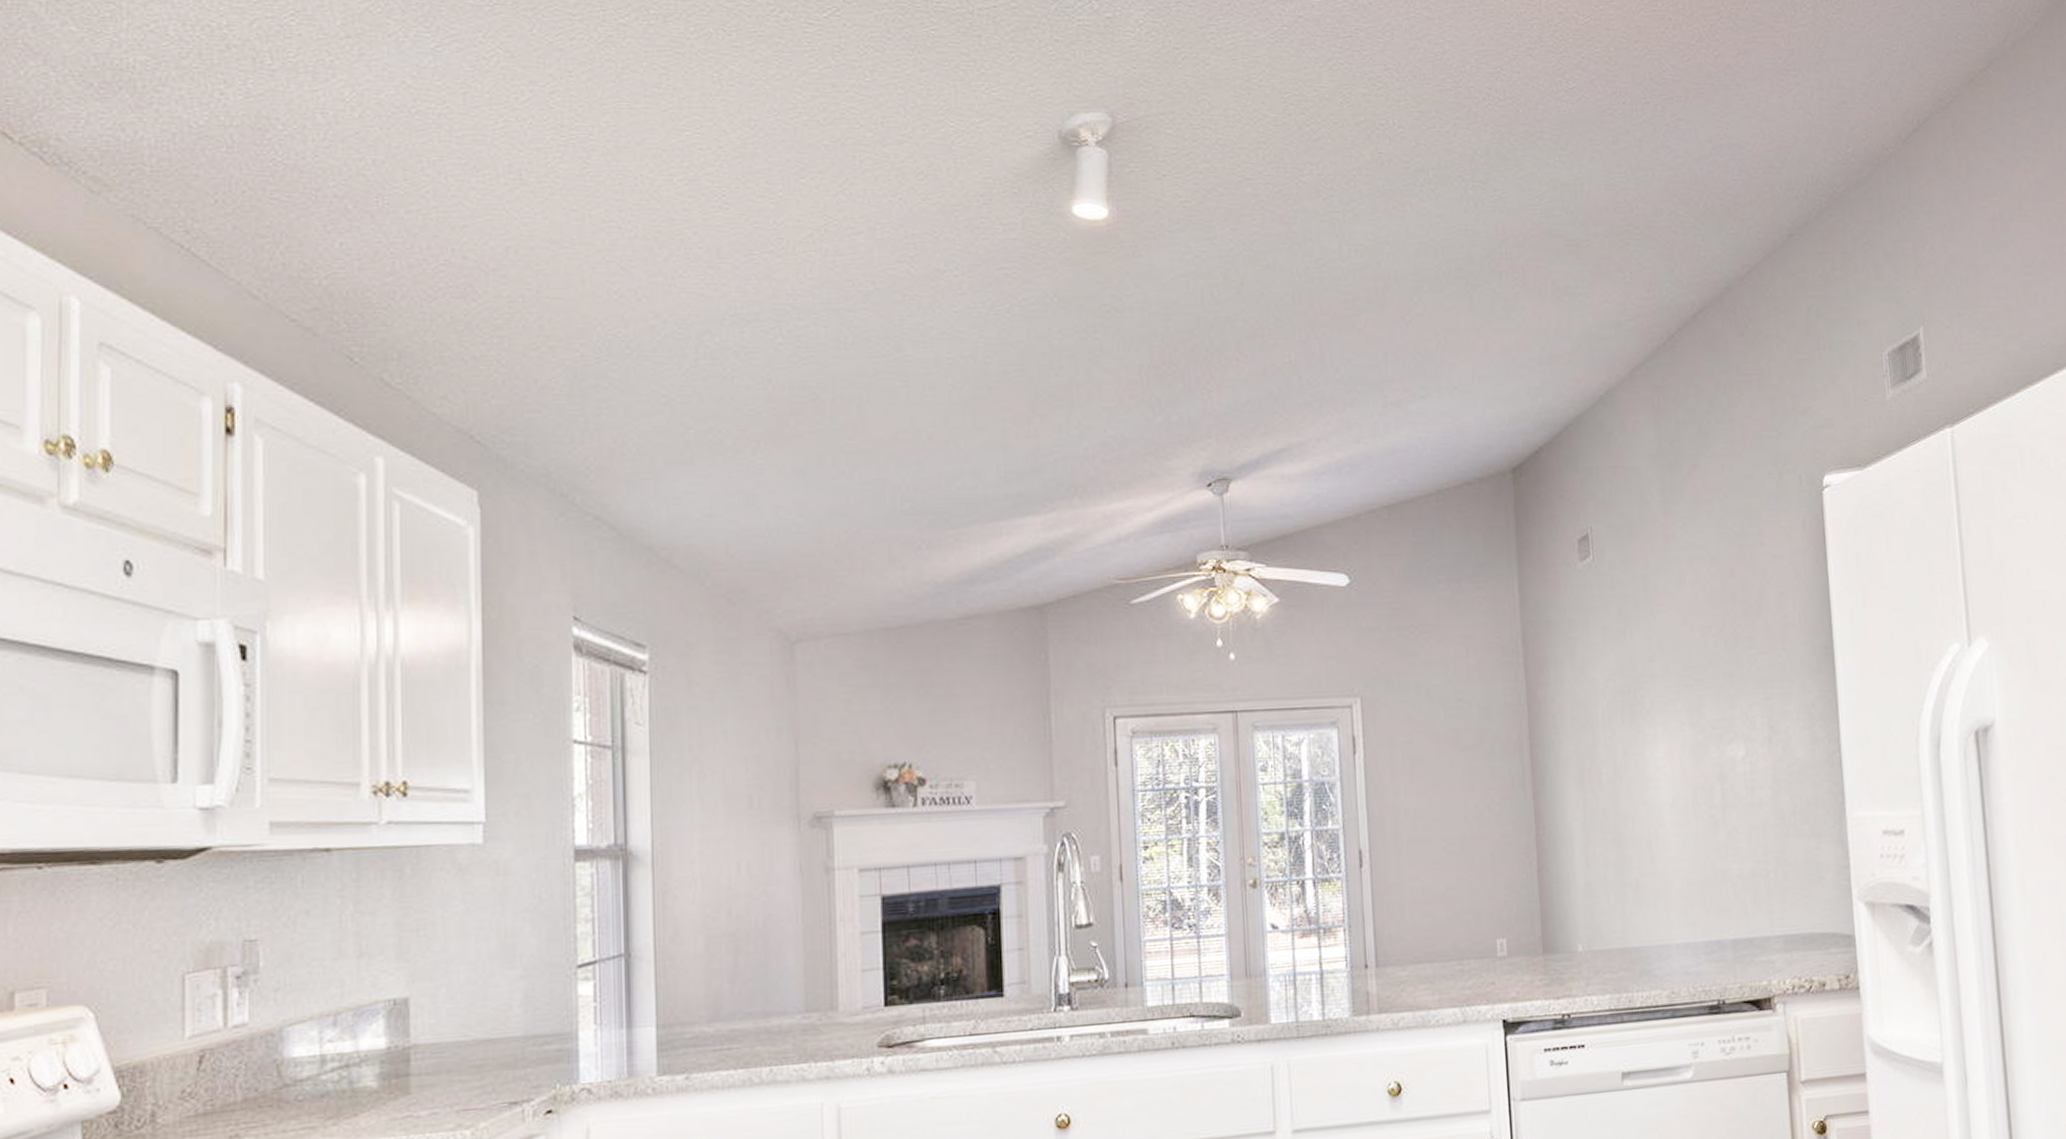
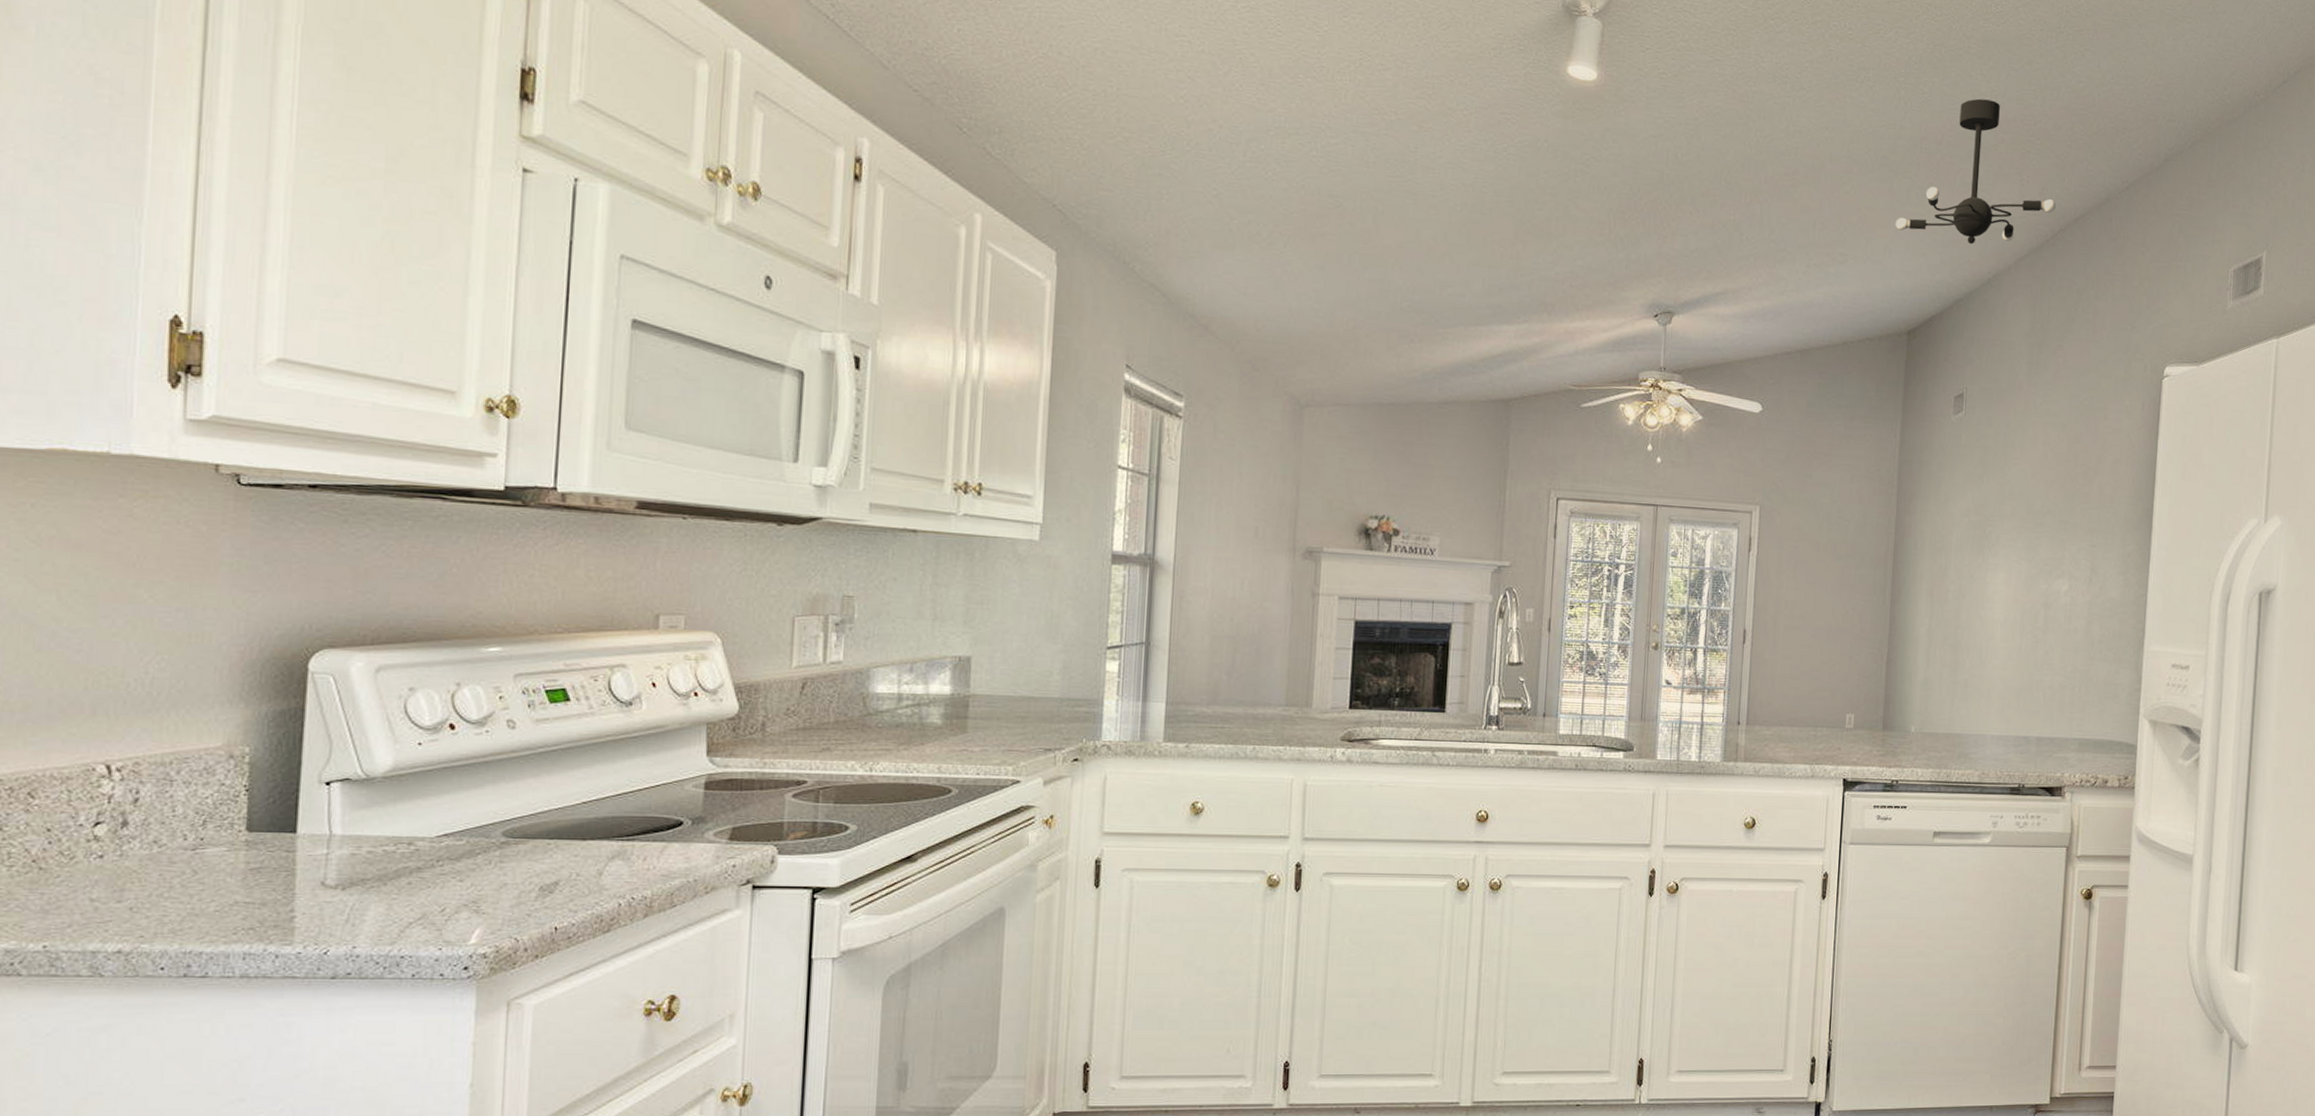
ceiling light fixture: none [1481,189,1669,358] -> present [1895,98,2057,245]

